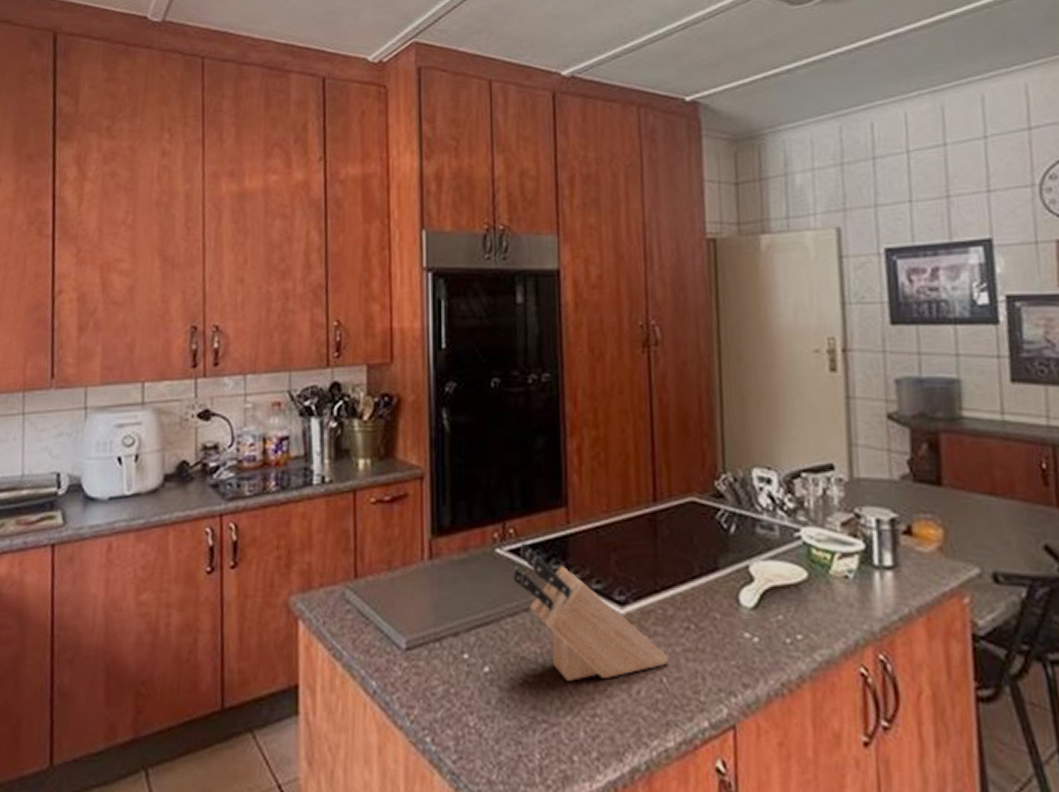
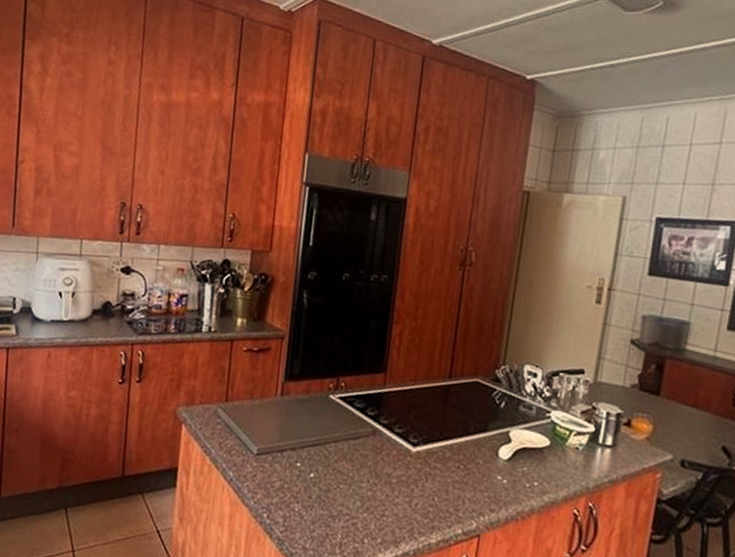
knife block: present [513,543,669,681] -> none [339,393,442,493]

